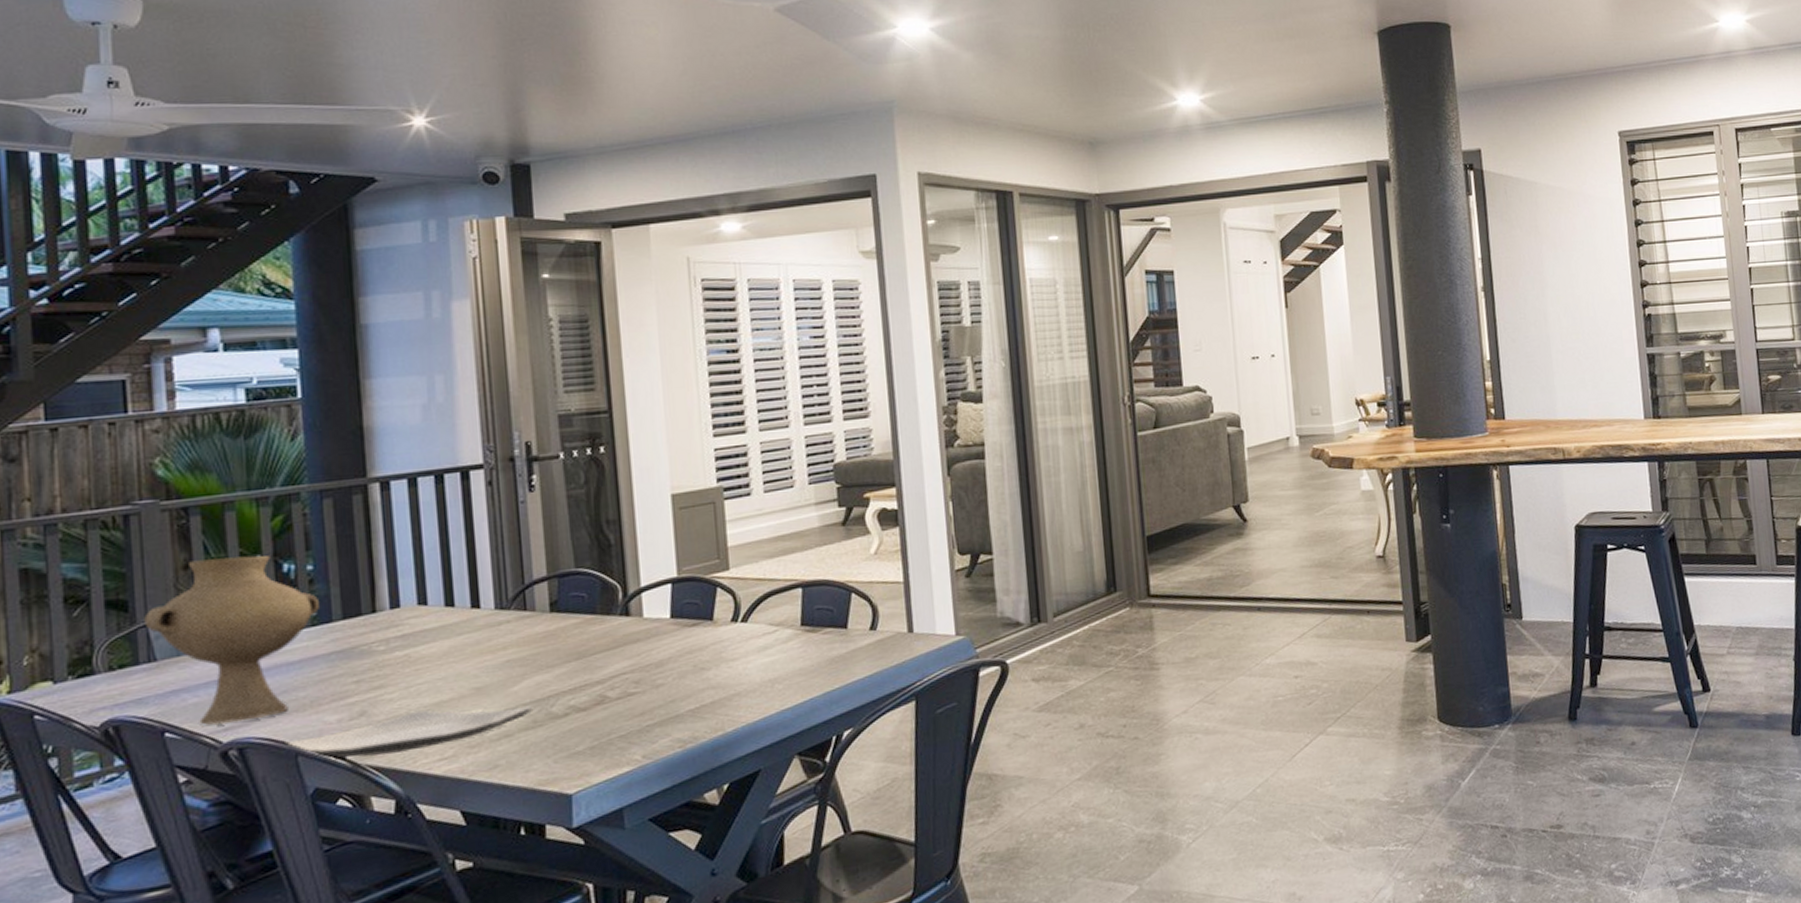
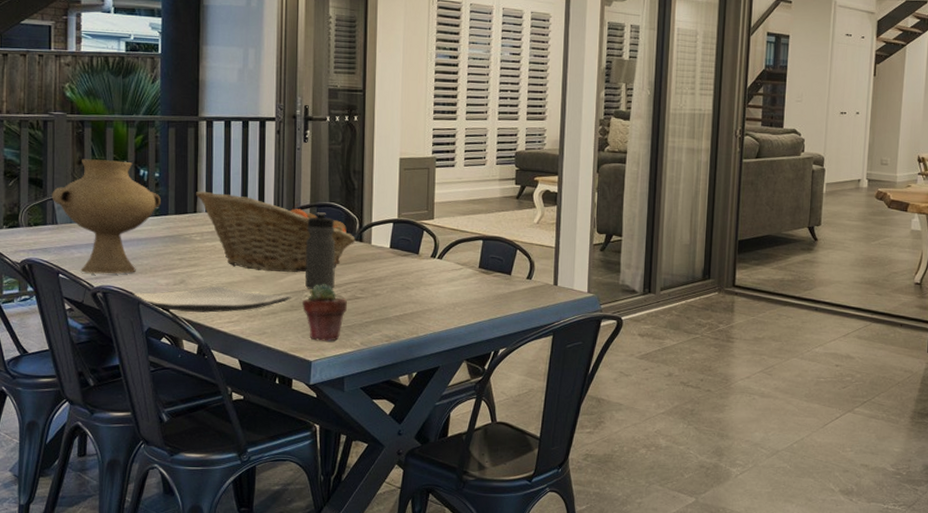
fruit basket: none [373,576,620,681] -> present [196,191,356,272]
water bottle: none [545,584,595,694] -> present [305,212,336,289]
potted succulent: none [550,682,618,765] -> present [302,284,348,342]

